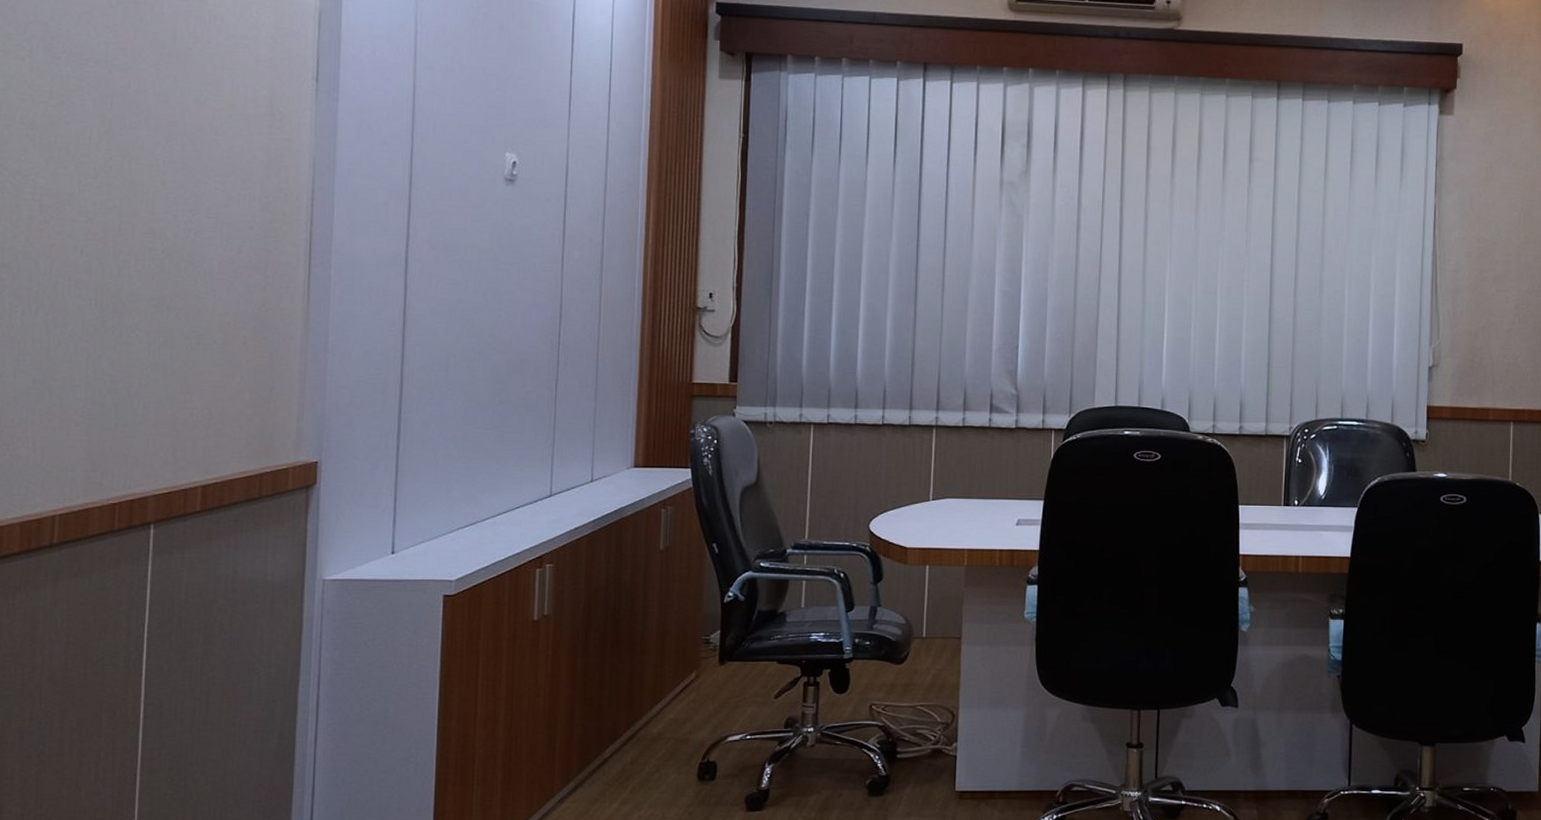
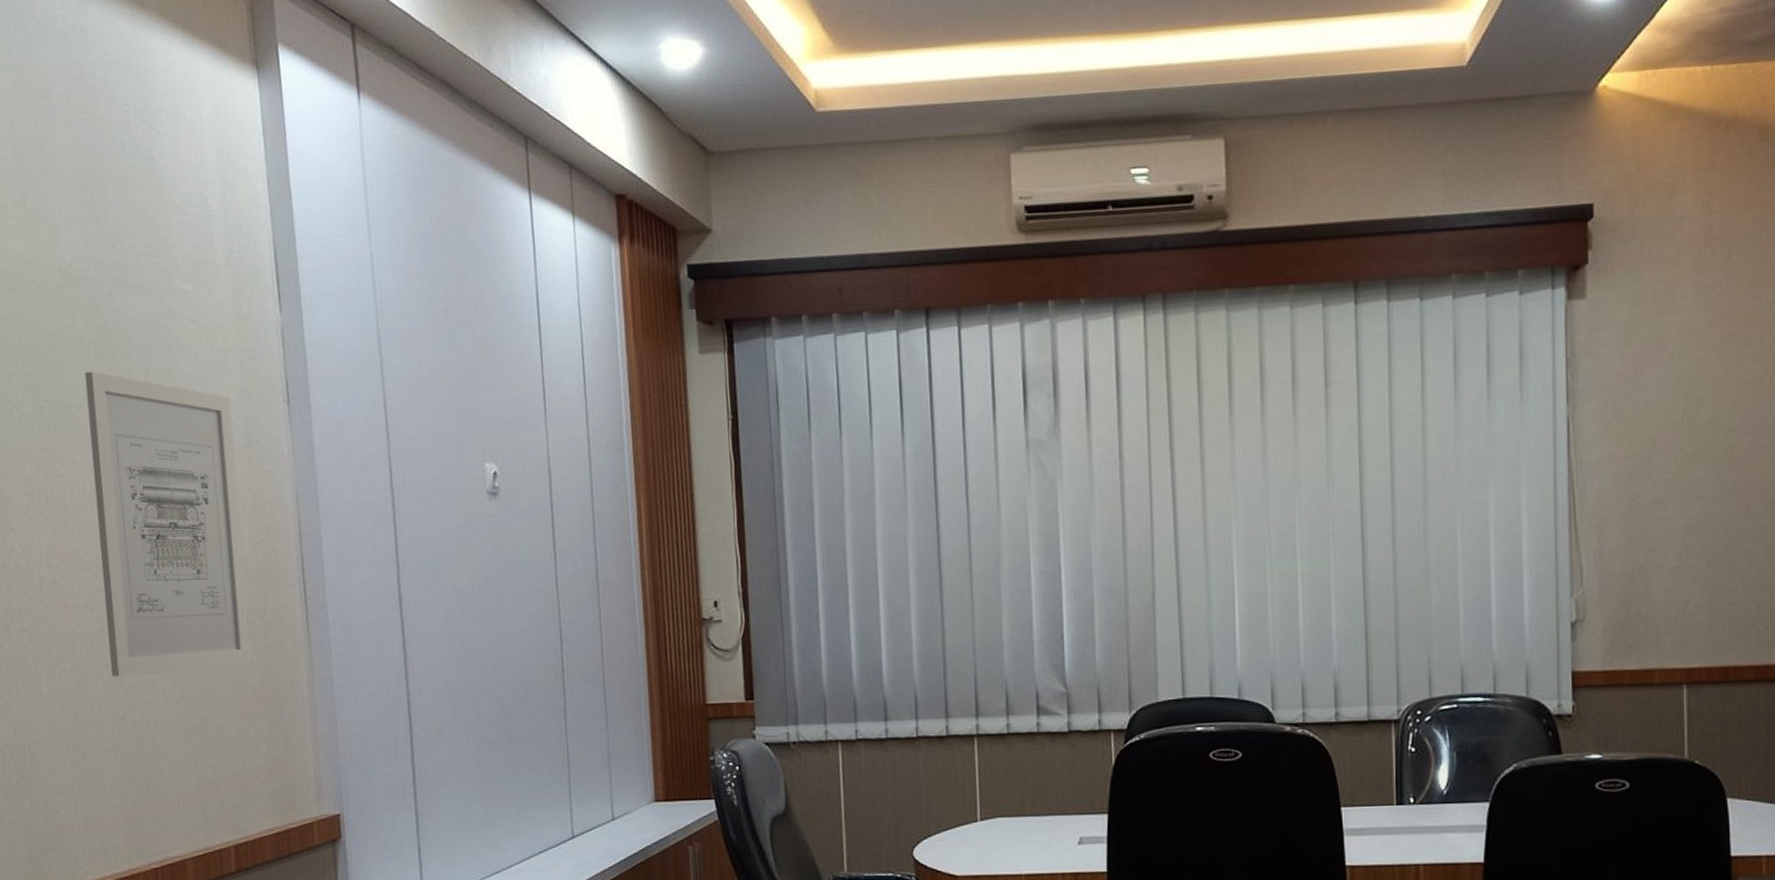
wall art: none [93,29,258,317] -> present [84,371,252,676]

